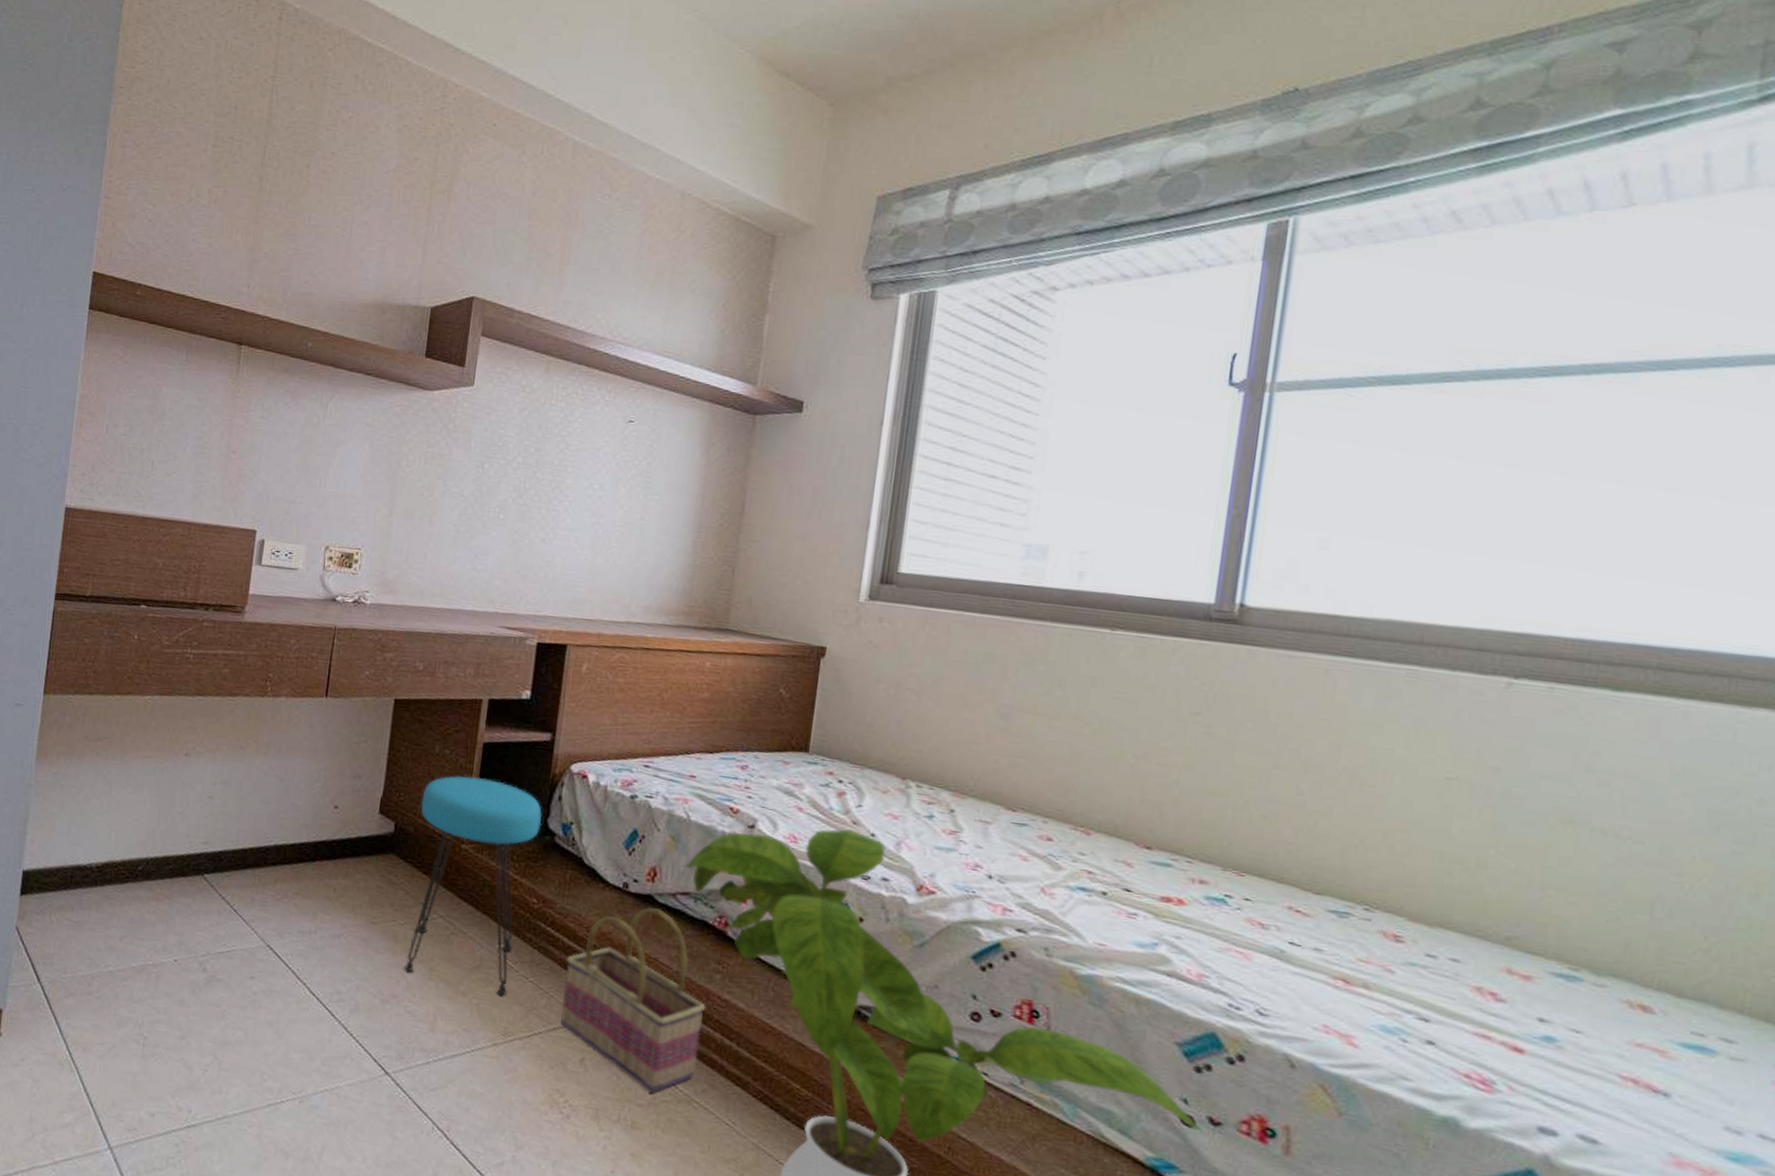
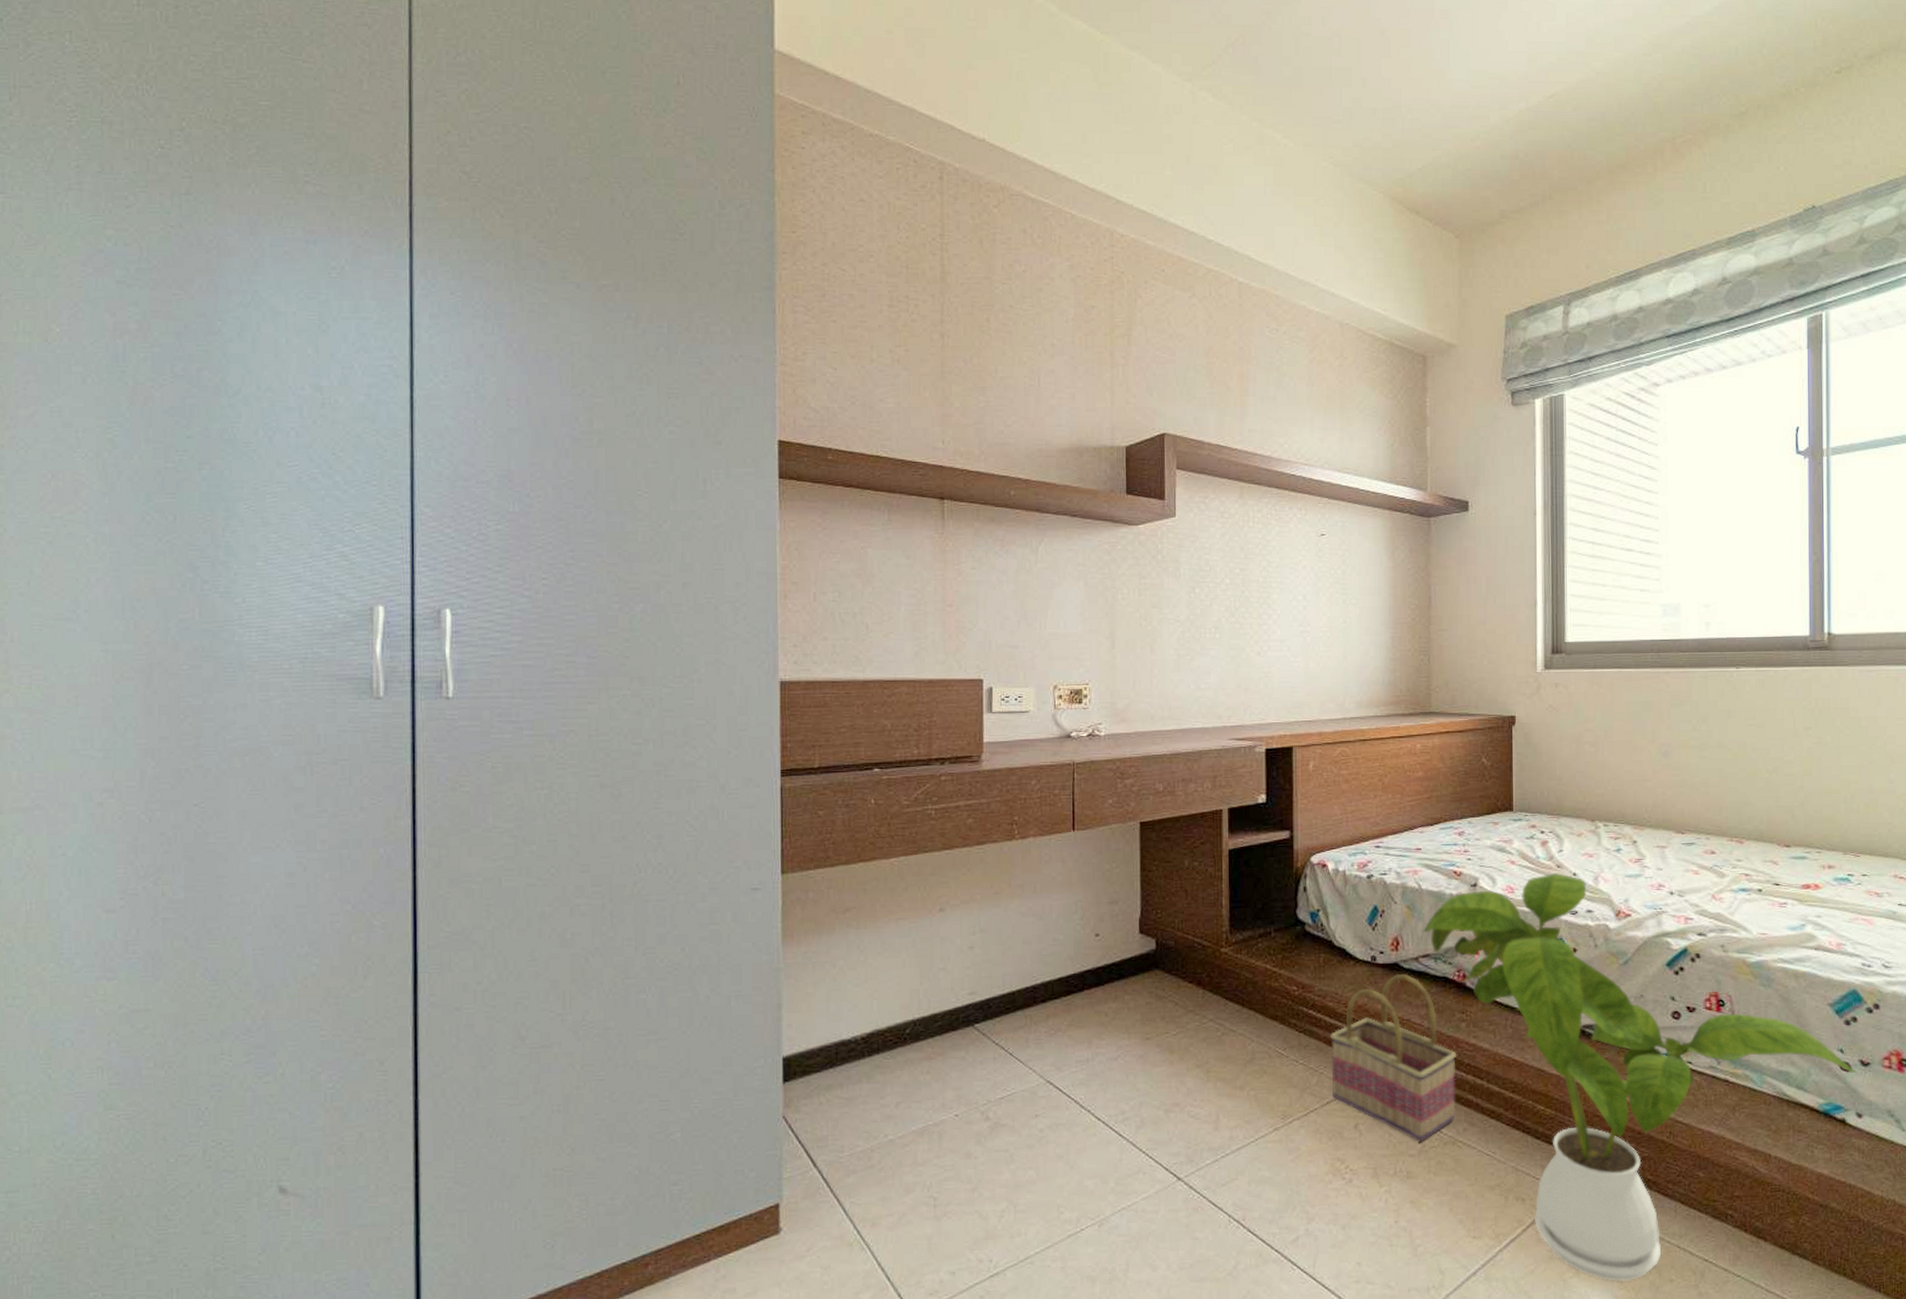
stool: present [403,775,542,995] -> none [1178,883,1292,1082]

